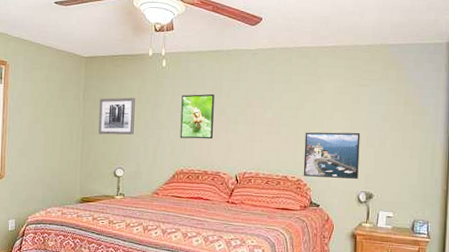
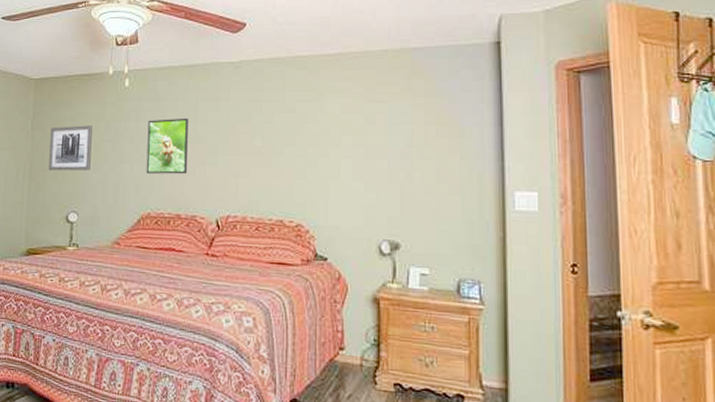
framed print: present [303,132,361,179] -> none [304,162,379,223]

